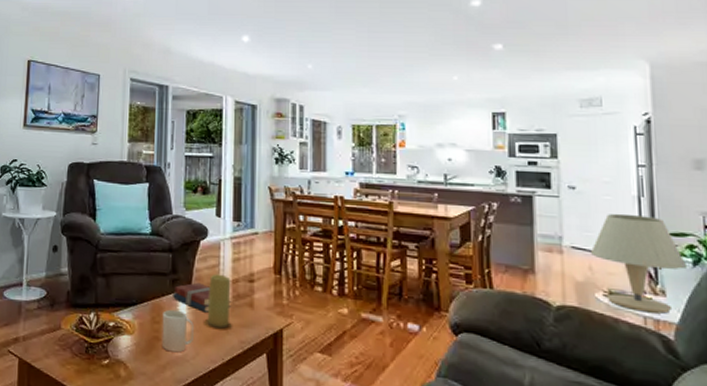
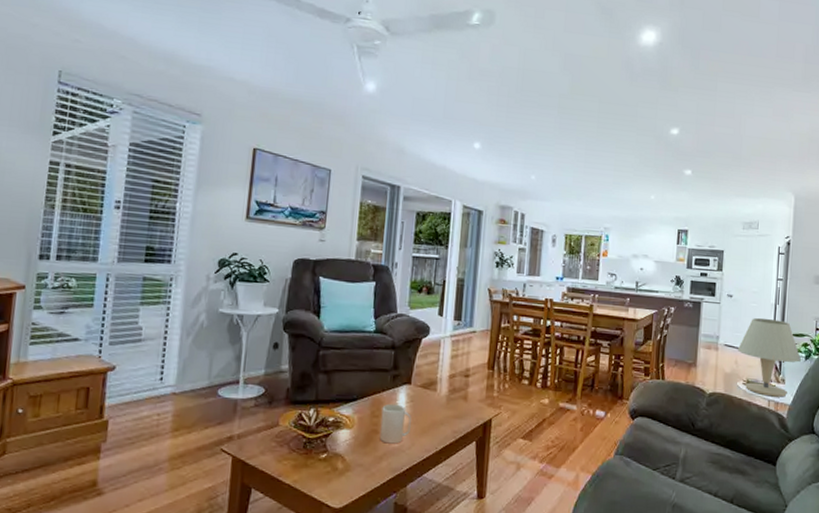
books: present [173,282,231,313] -> none [393,378,447,406]
candle: present [204,274,232,332] -> none [421,369,449,423]

